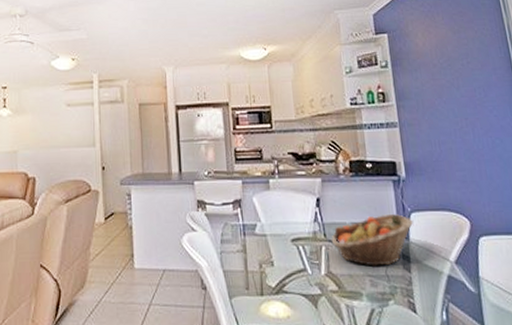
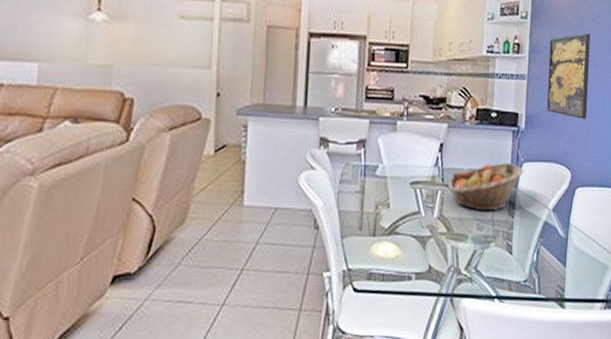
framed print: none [417,74,476,162] -> present [547,33,590,119]

